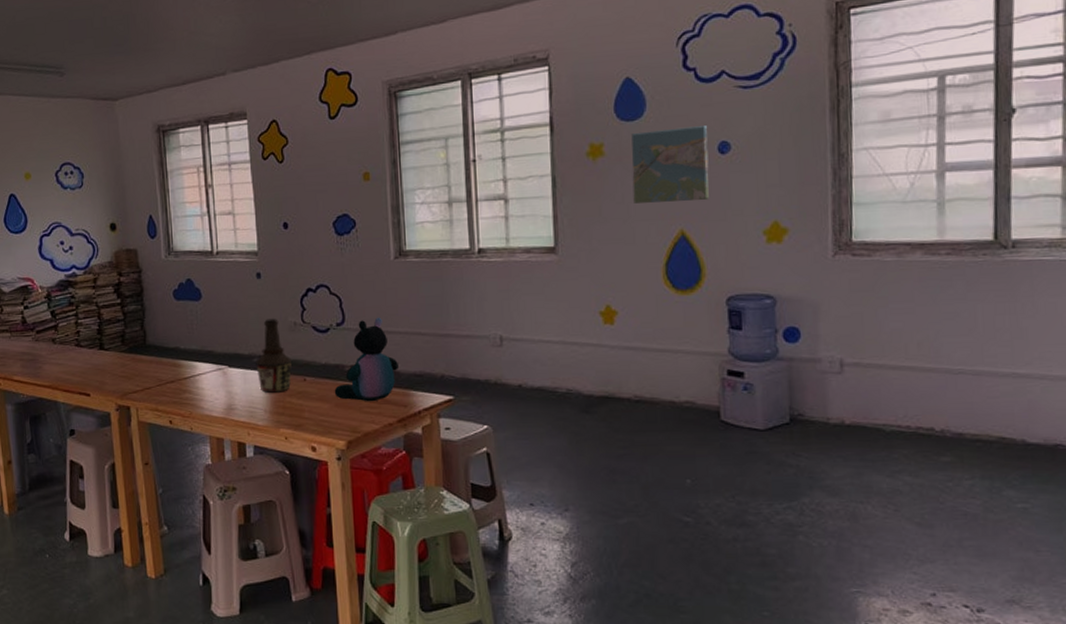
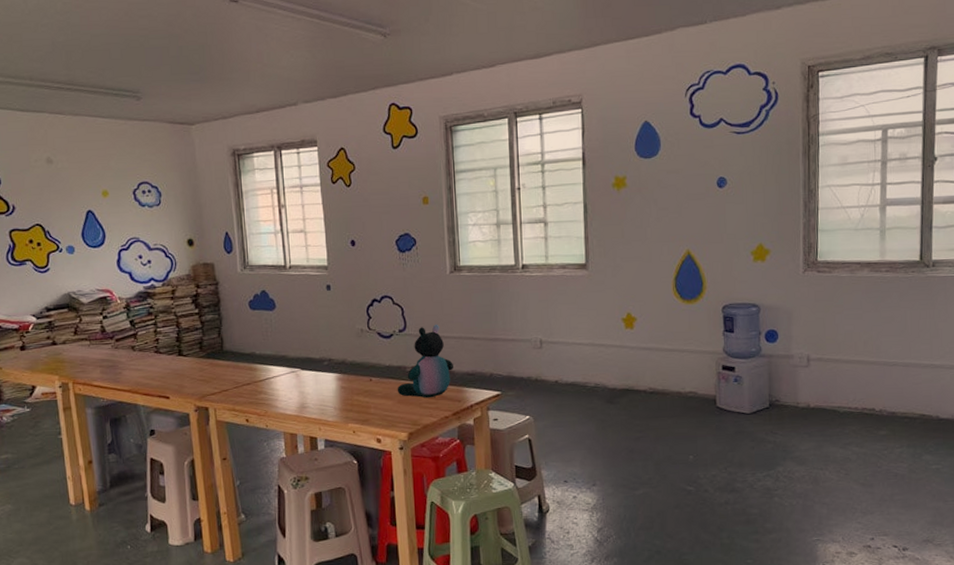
bottle: present [256,318,293,393] -> none [326,326,360,392]
map: present [631,126,710,203] -> none [649,164,710,228]

